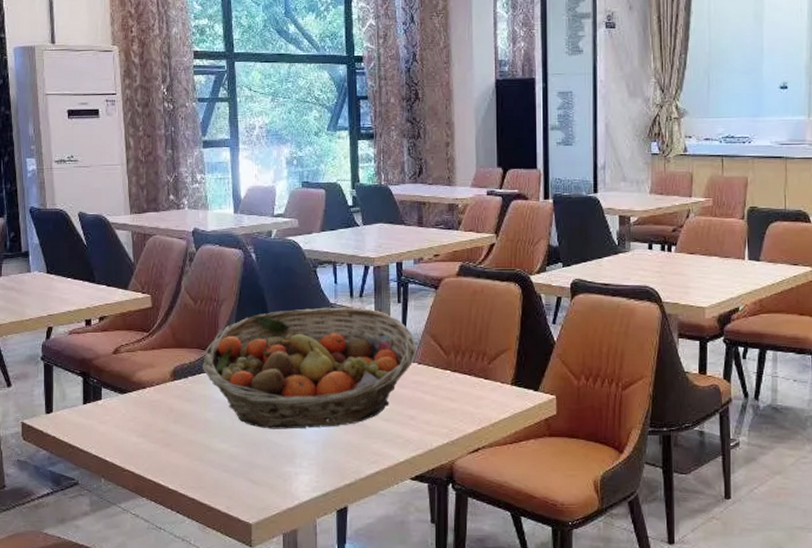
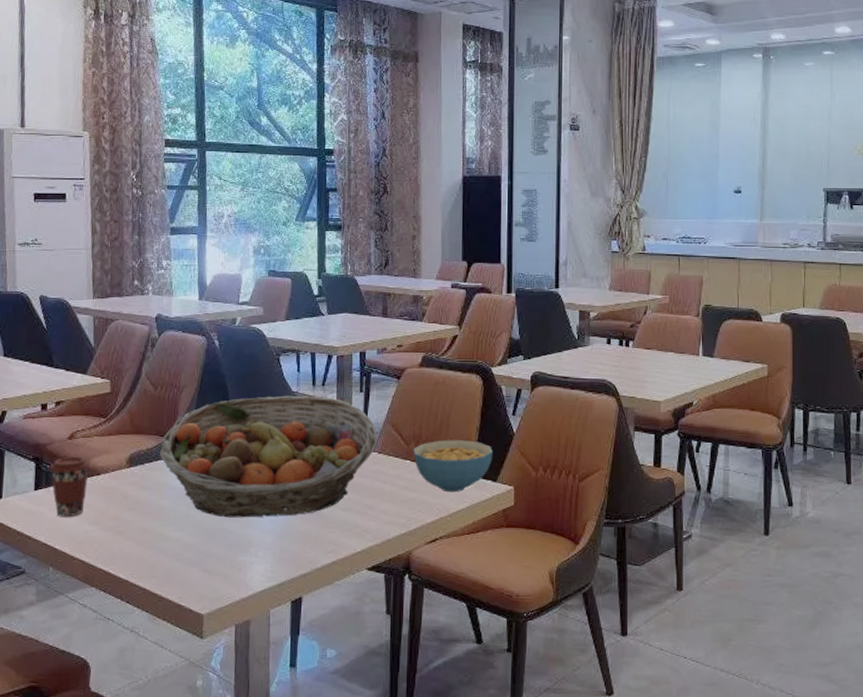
coffee cup: none [96,370,136,430] -> present [49,456,90,517]
cereal bowl: none [453,349,534,402] -> present [413,440,493,493]

